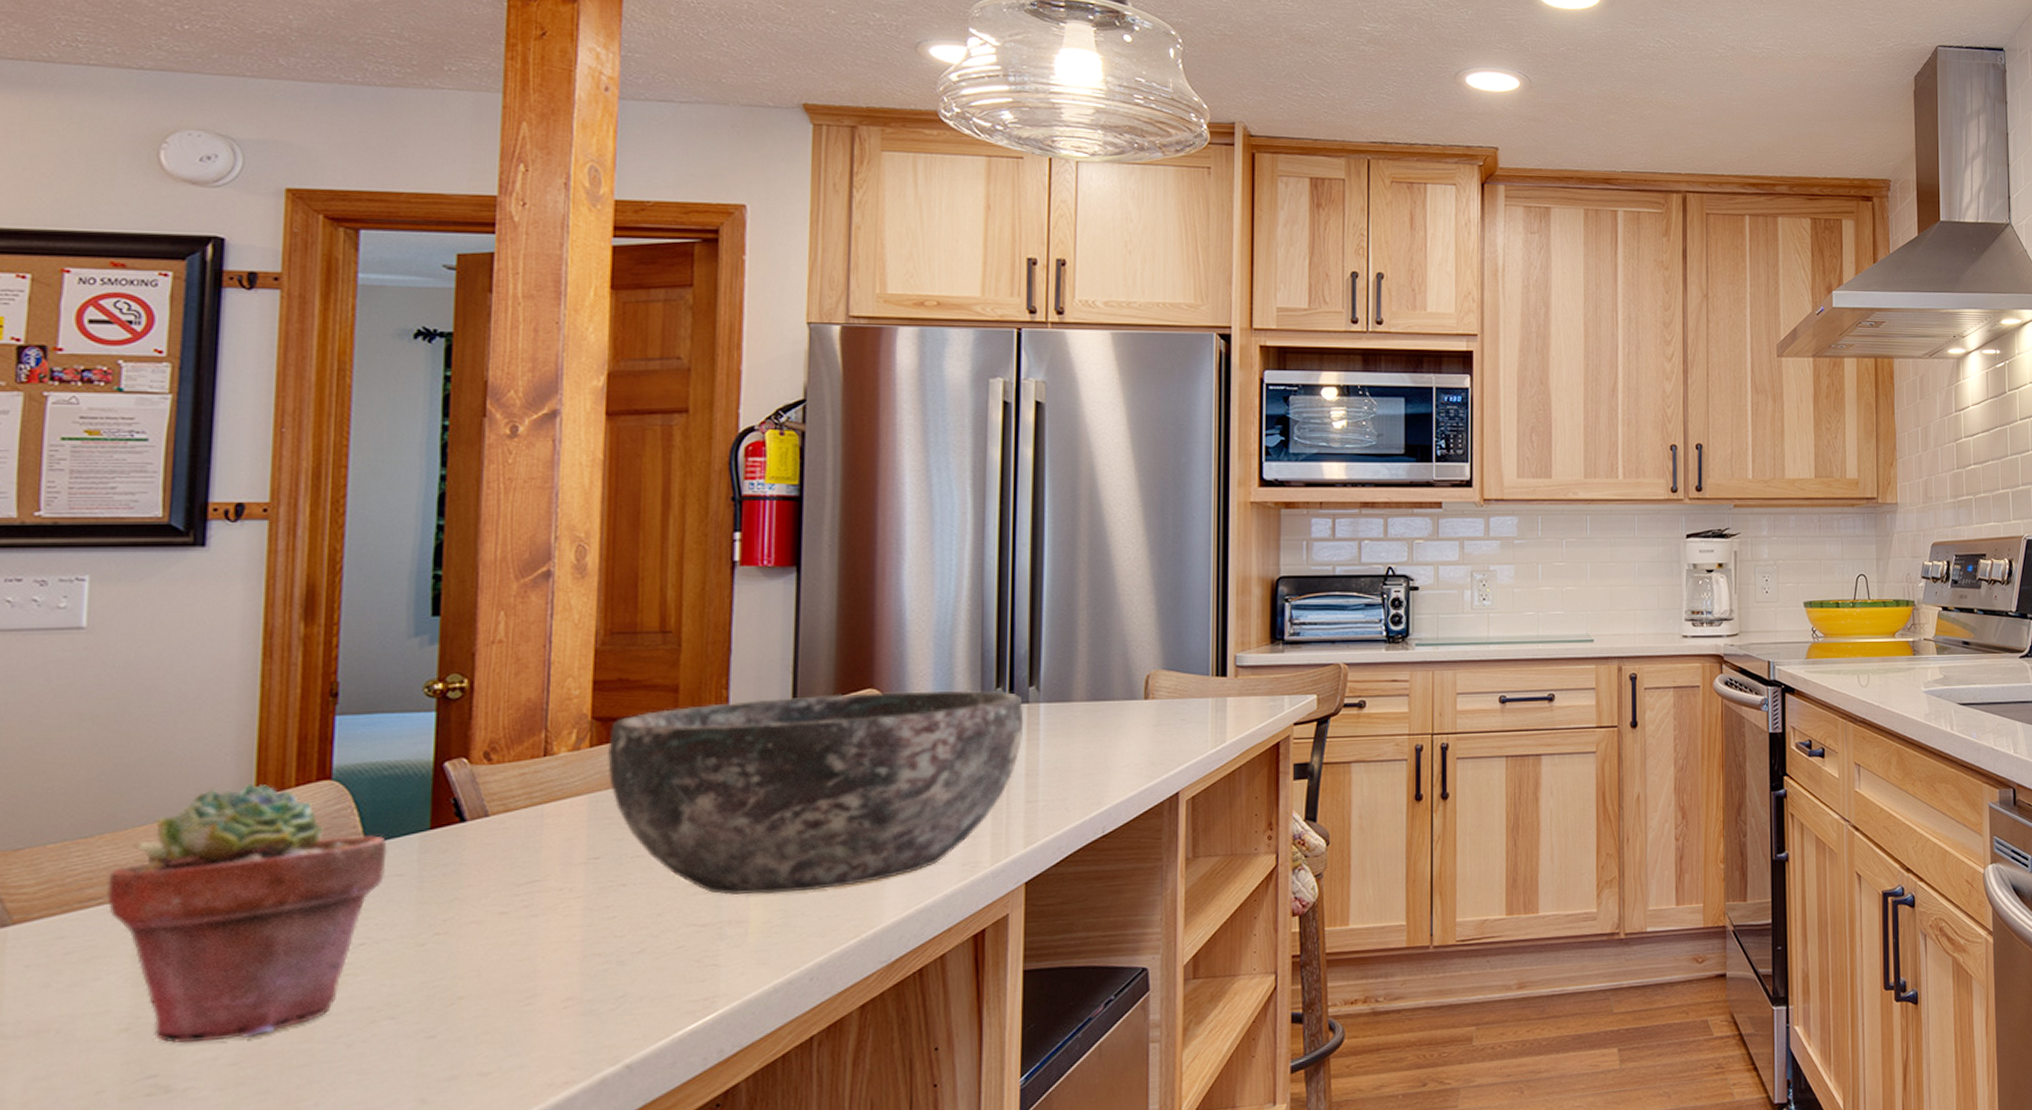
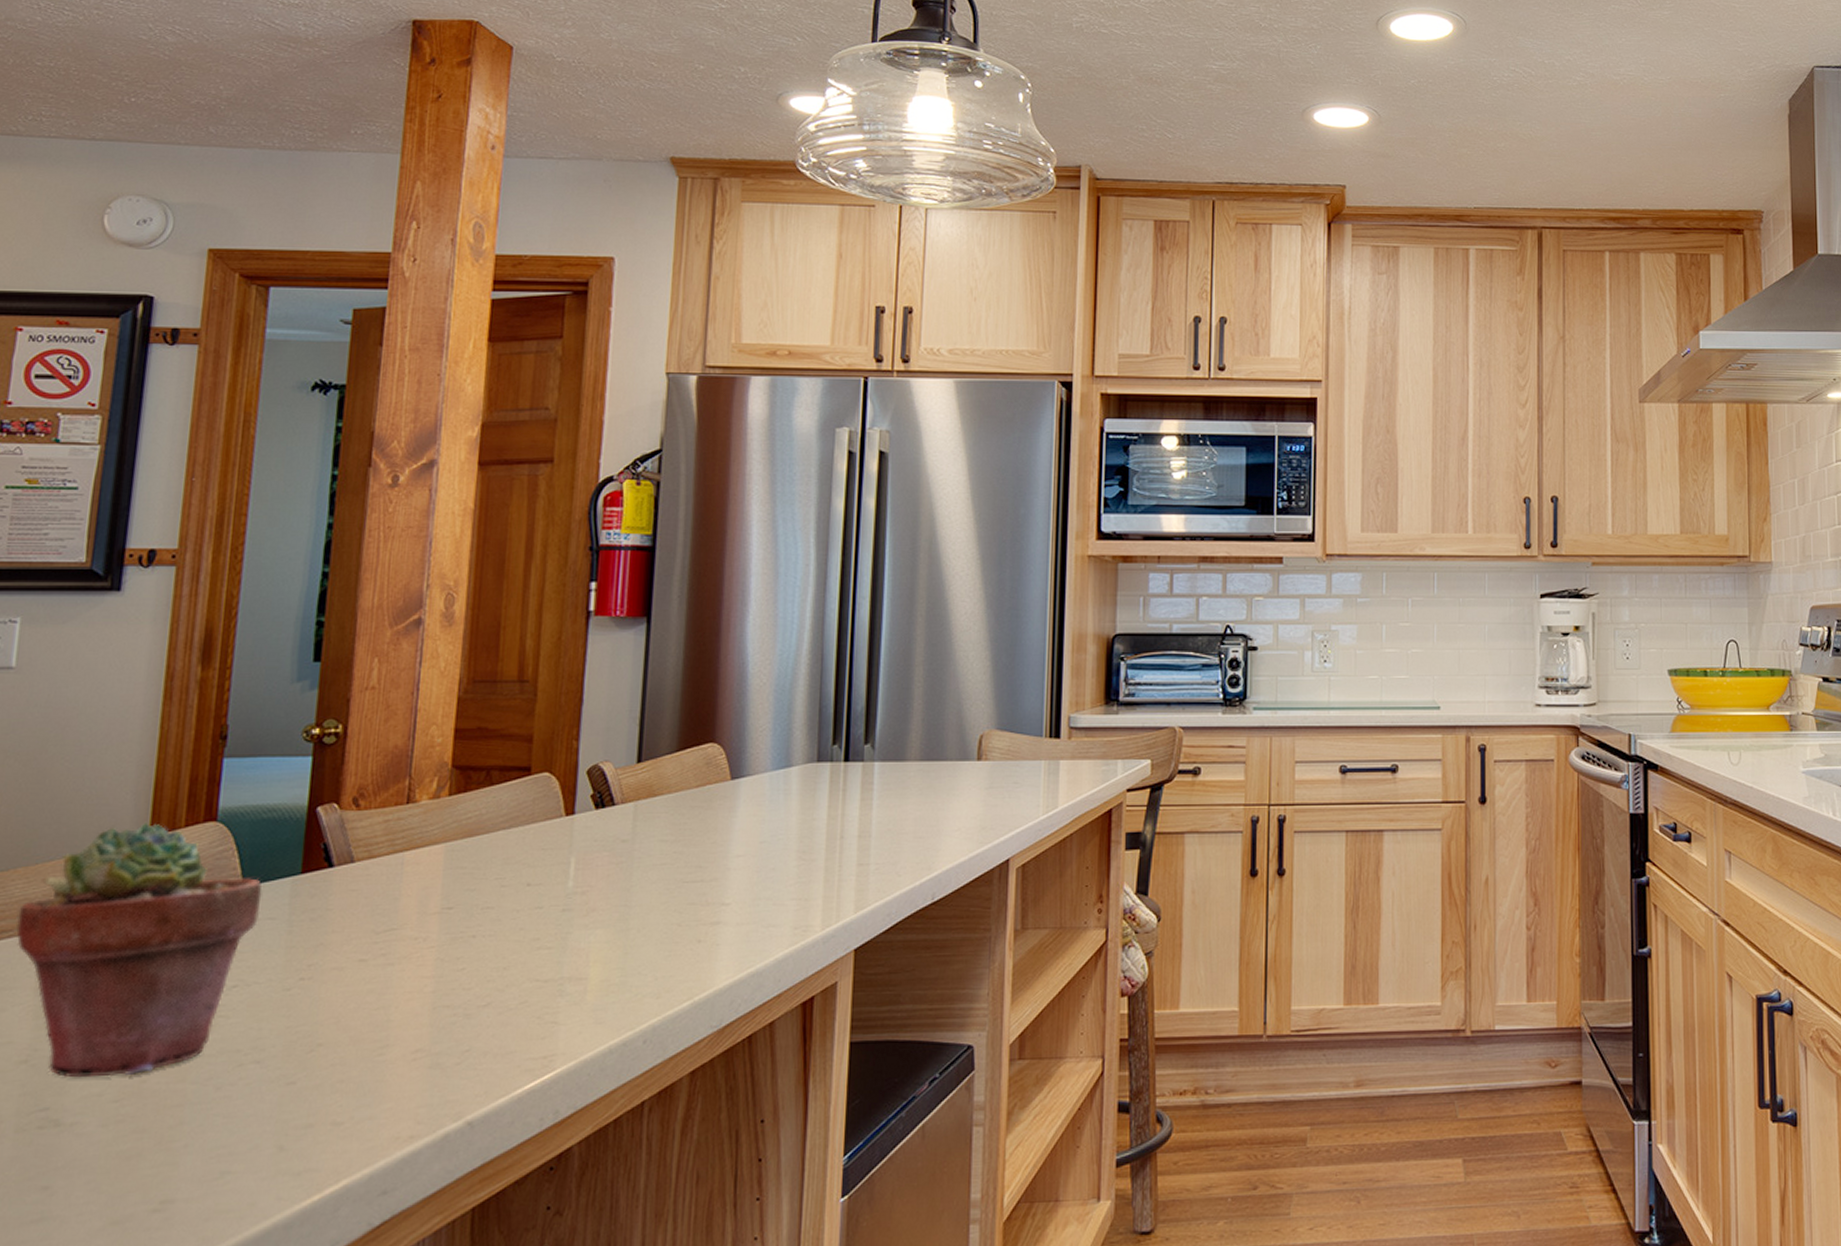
bowl: present [607,690,1024,895] -> none [464,746,859,951]

